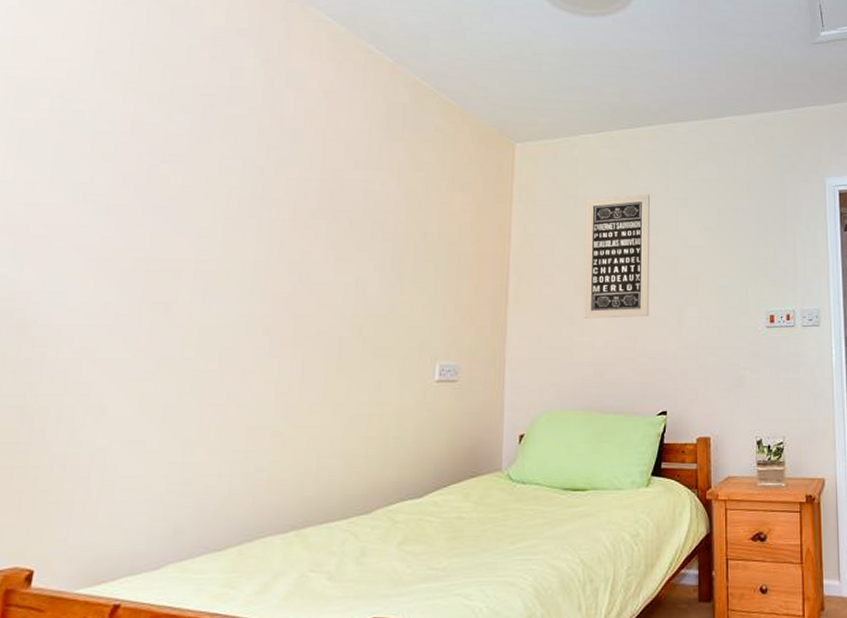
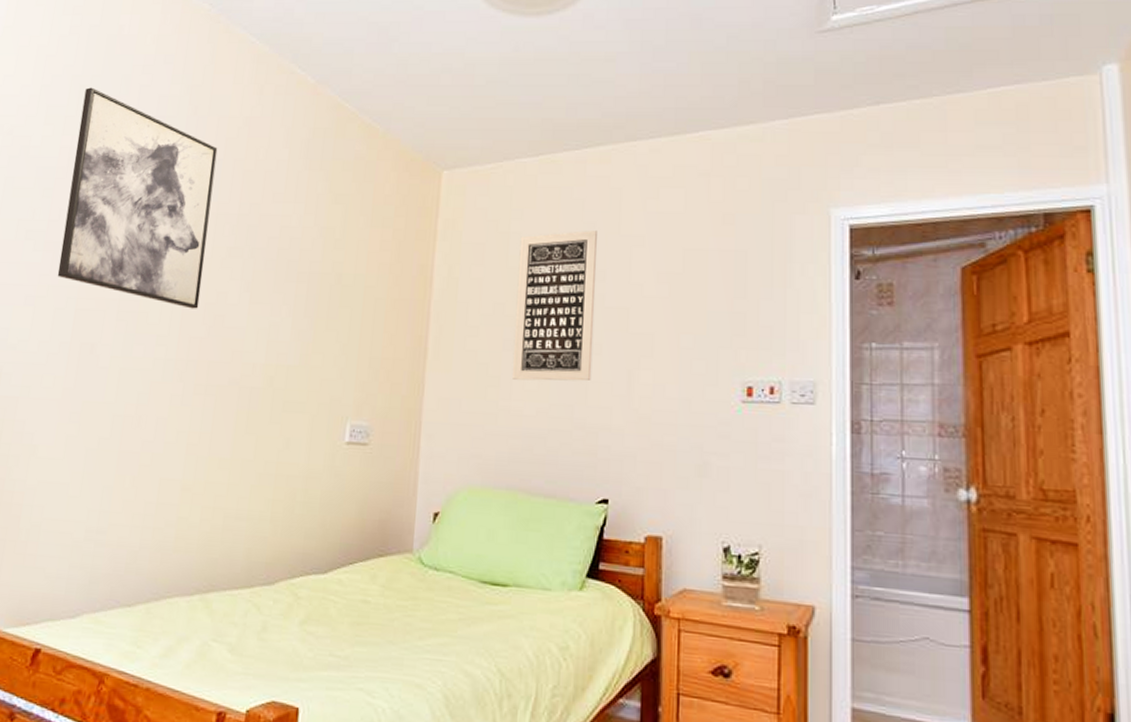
wall art: none [123,55,297,267] -> present [57,87,218,309]

